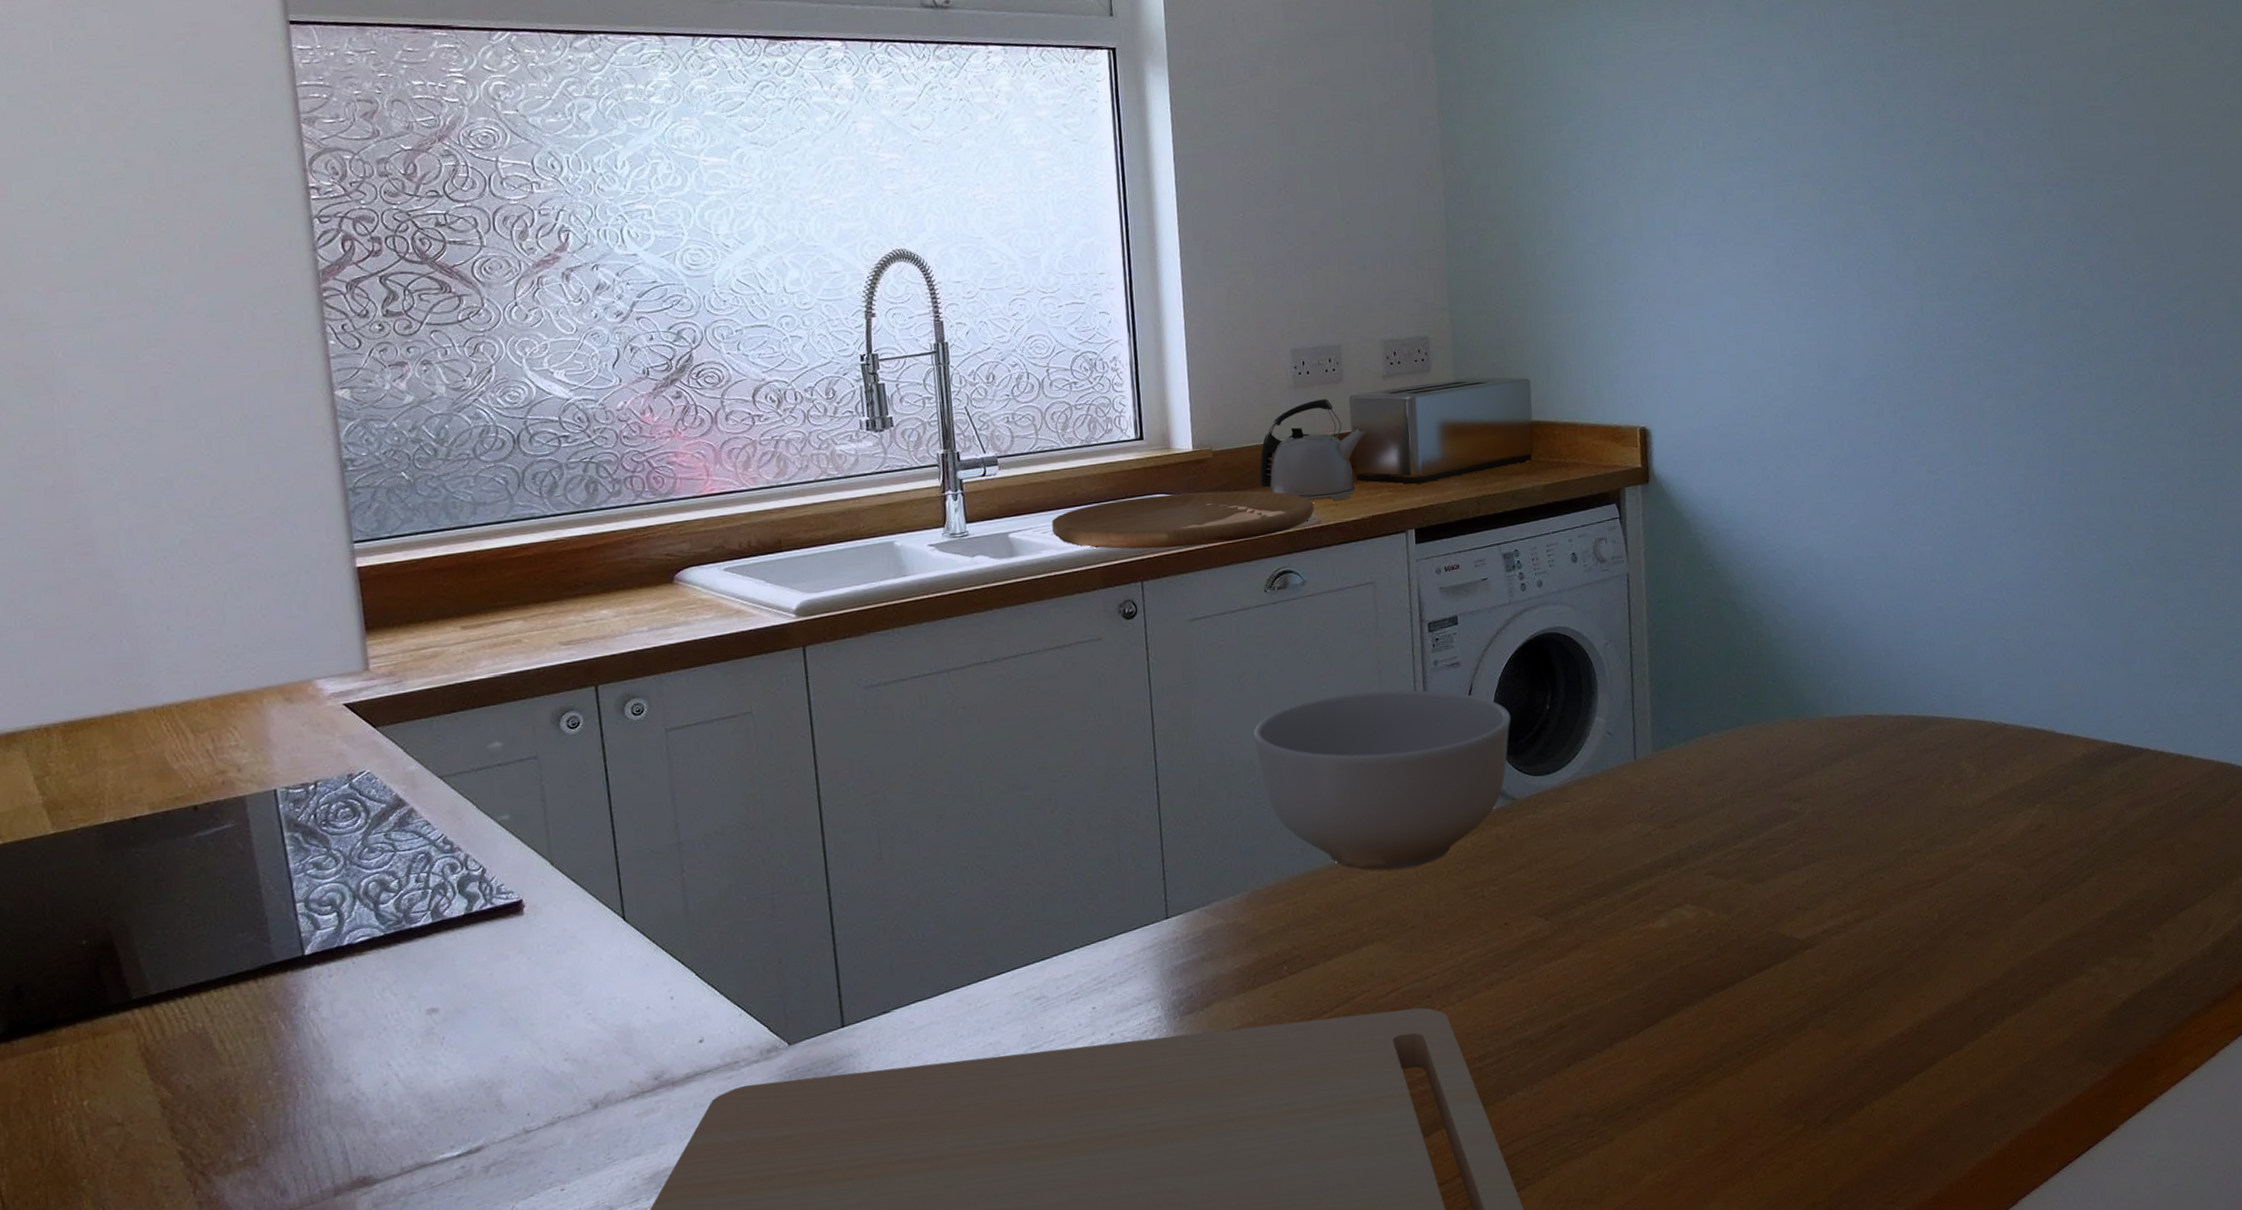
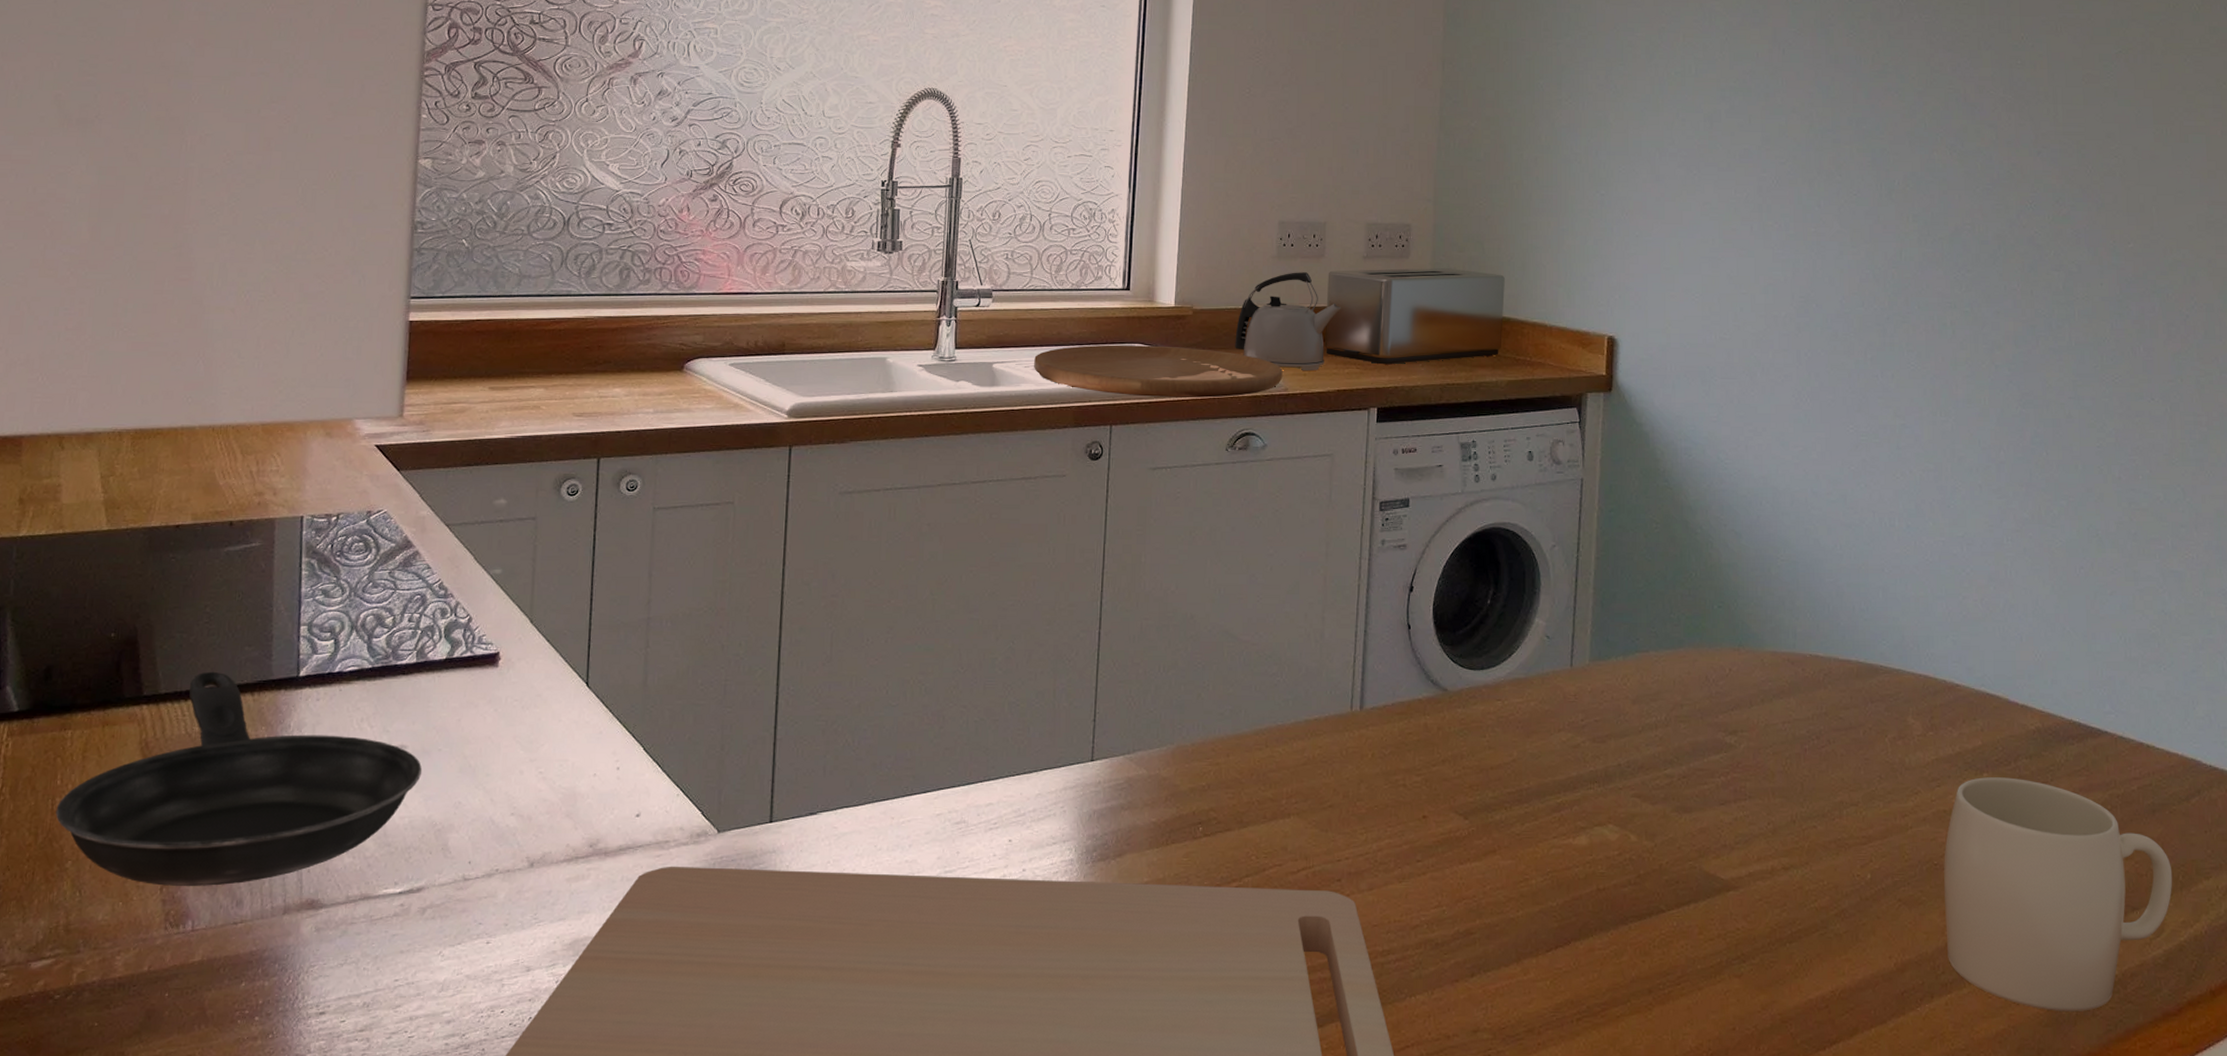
frying pan: none [58,963,460,1189] -> present [55,671,423,887]
bowl: present [1253,690,1511,871] -> none [1198,562,1451,745]
mug: none [2005,804,2216,1014] -> present [1944,777,2173,1011]

